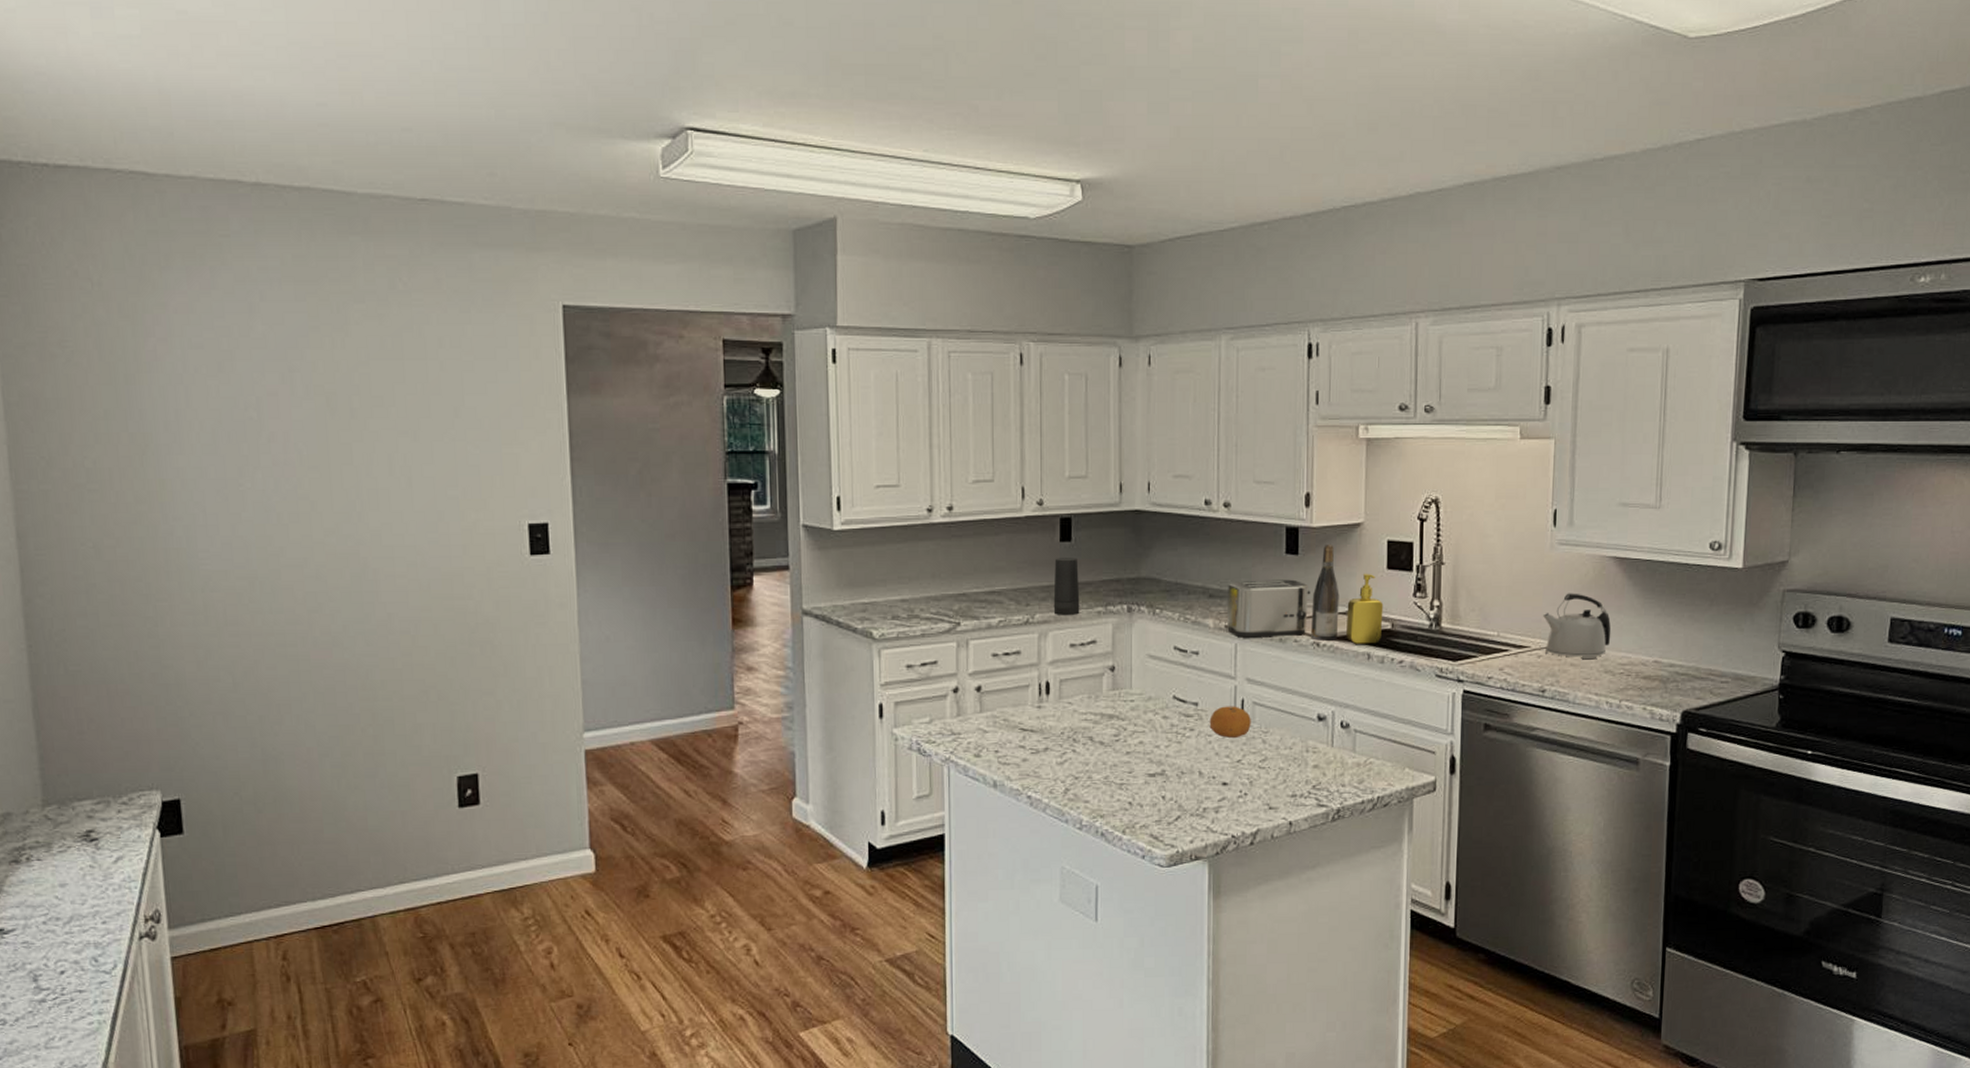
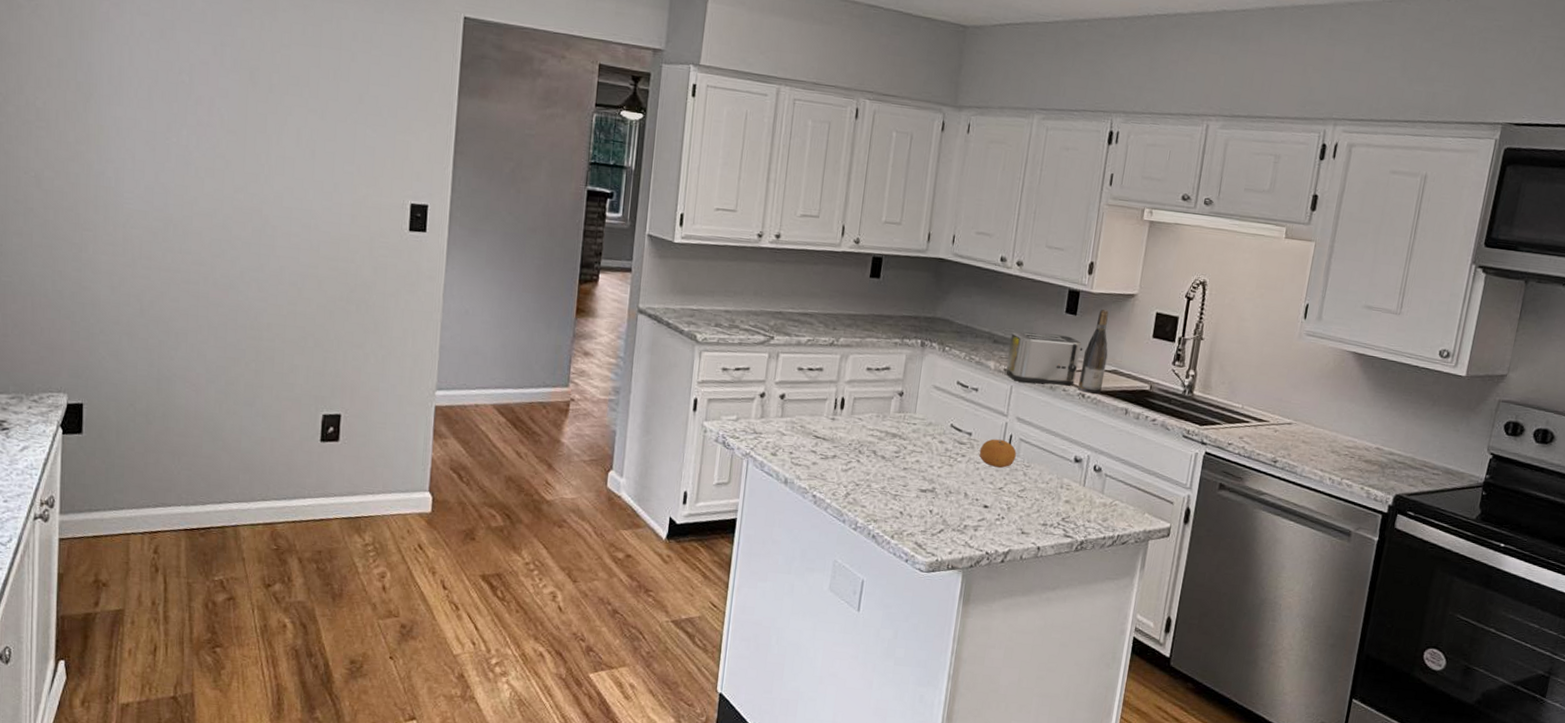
canister: present [1053,558,1080,616] -> none [856,291,883,344]
soap dispenser: present [1346,573,1384,644] -> none [1109,338,1145,402]
kettle: present [1543,593,1611,660] -> none [1282,378,1343,440]

